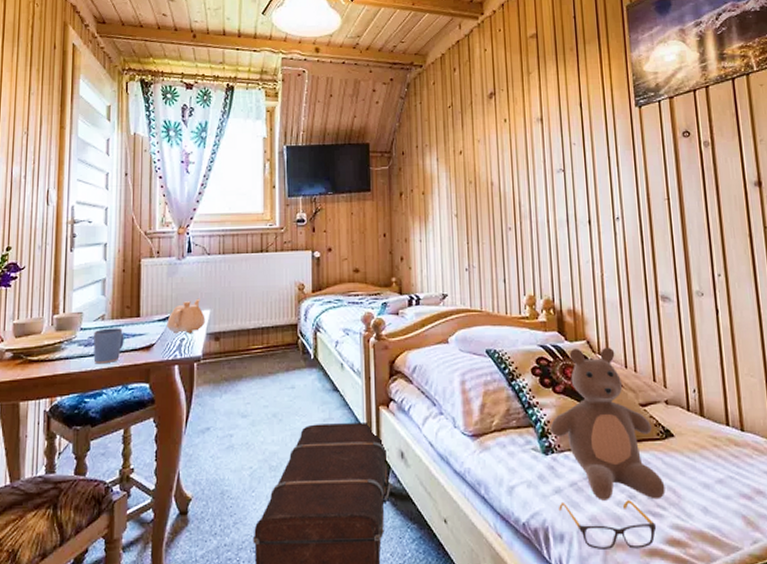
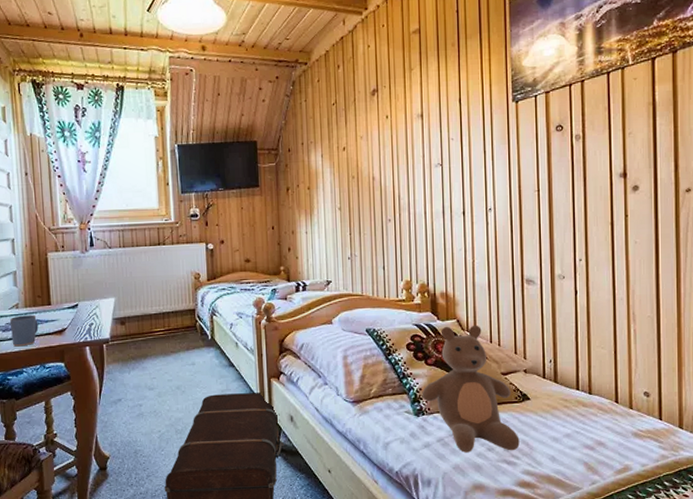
teapot: present [167,298,205,334] -> none [76,287,111,320]
eyeglasses: present [559,500,657,549] -> none [427,452,511,491]

